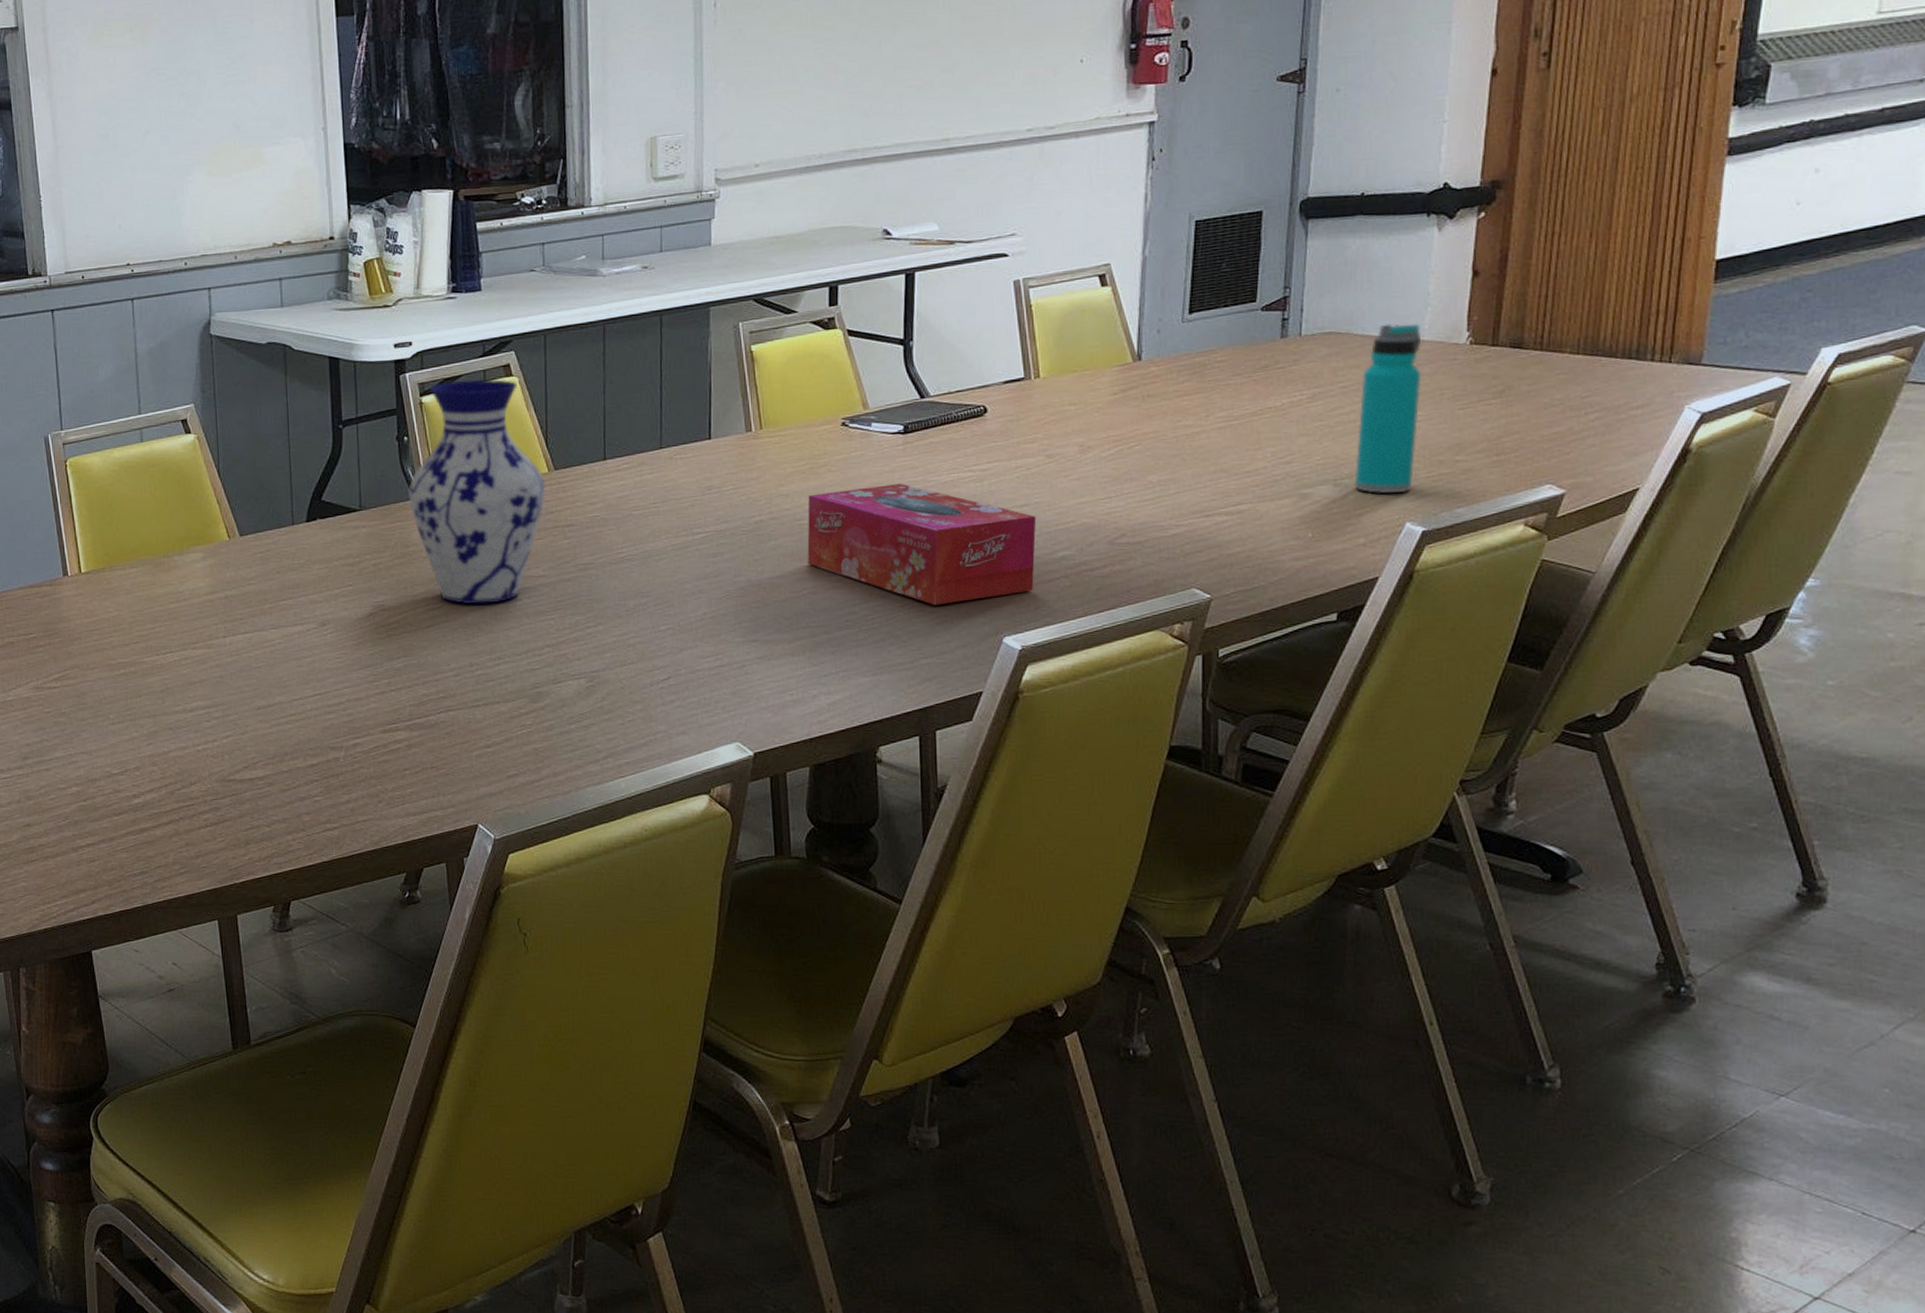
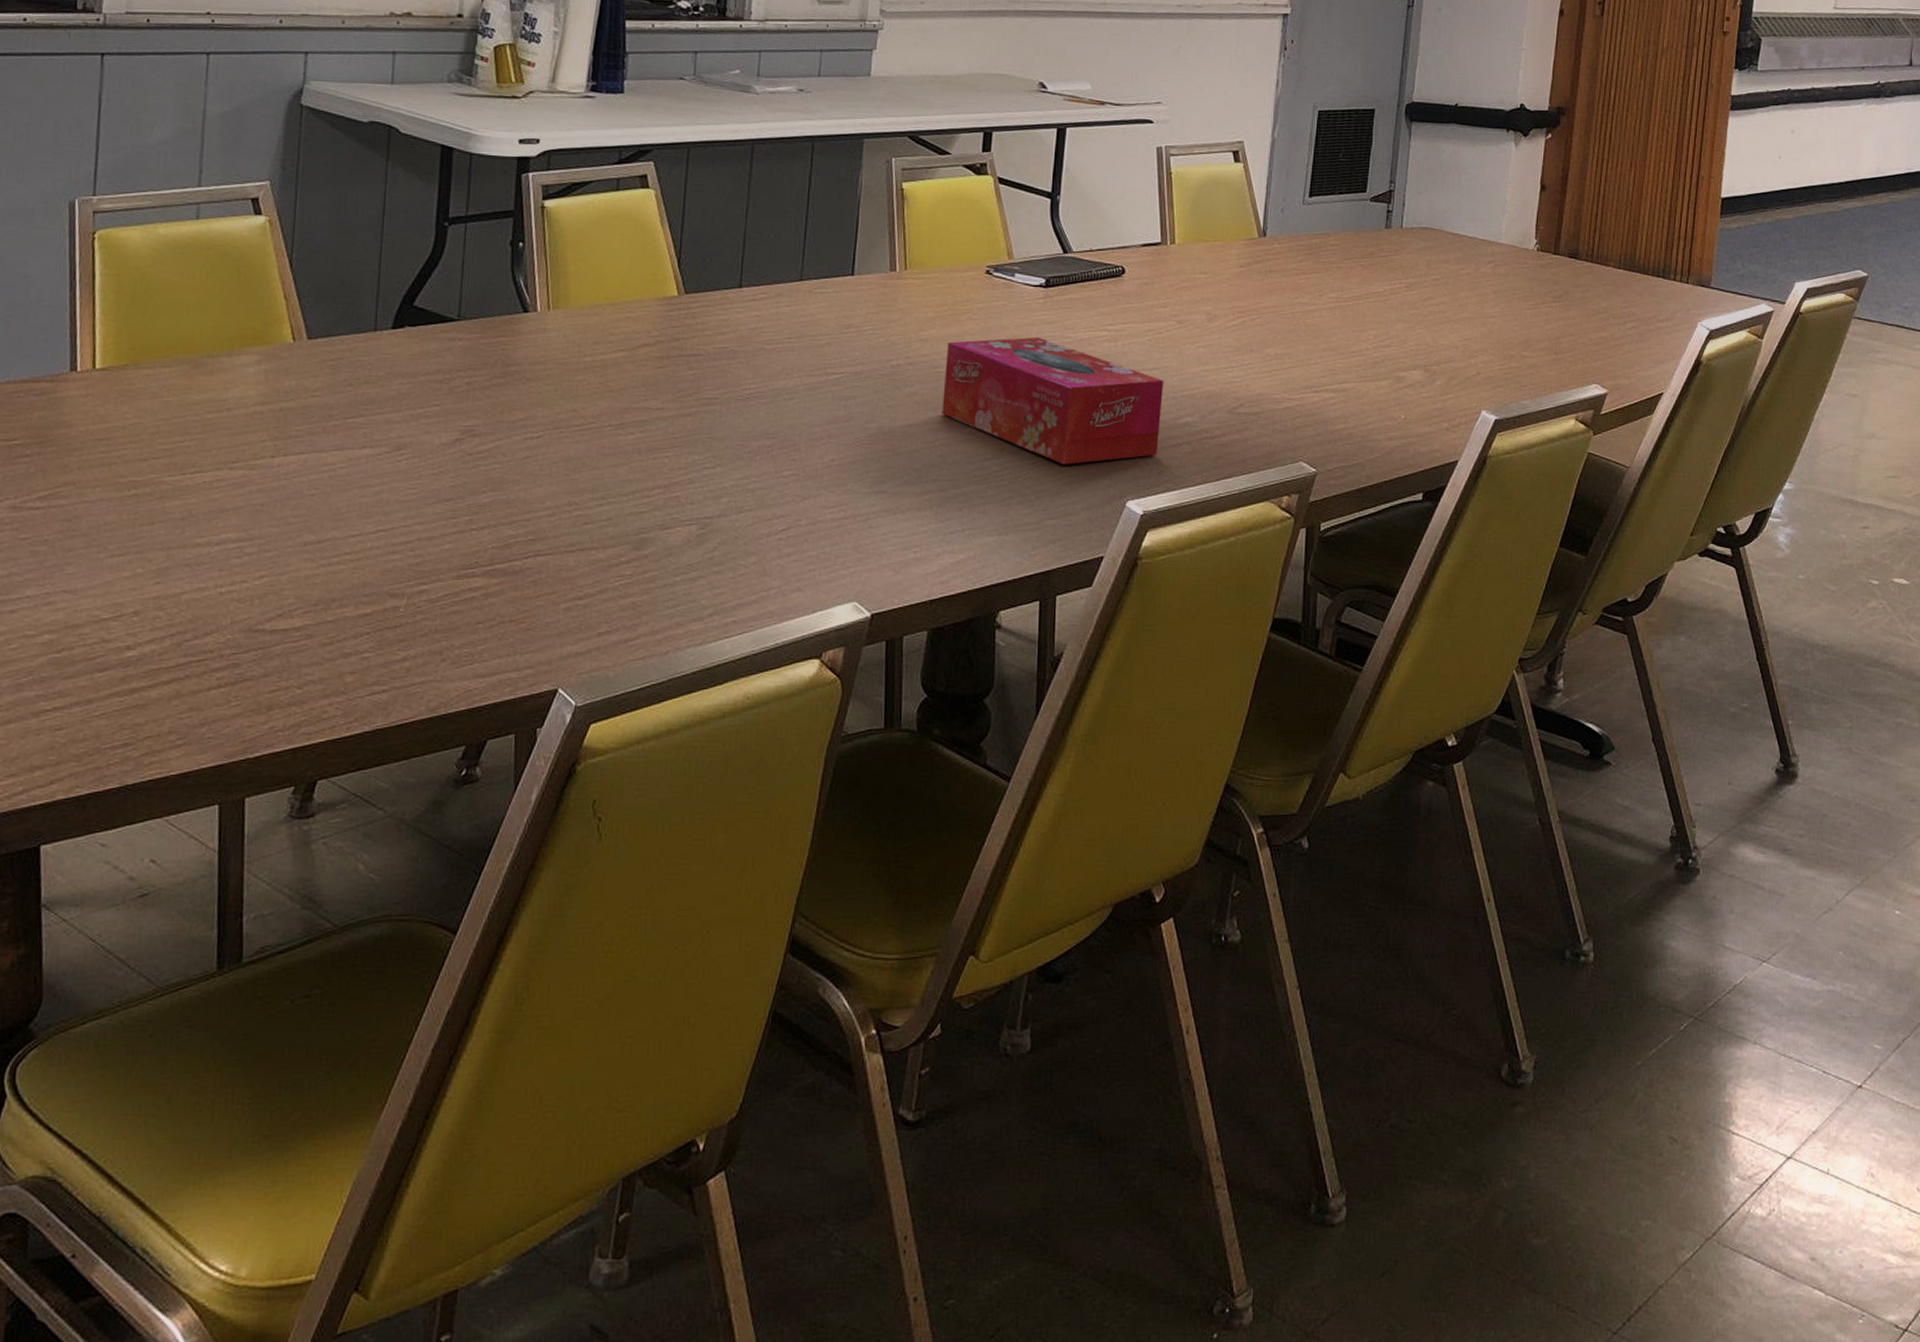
vase: present [408,379,546,605] -> none [517,186,674,436]
water bottle: present [1354,323,1422,494] -> none [1441,225,1499,383]

